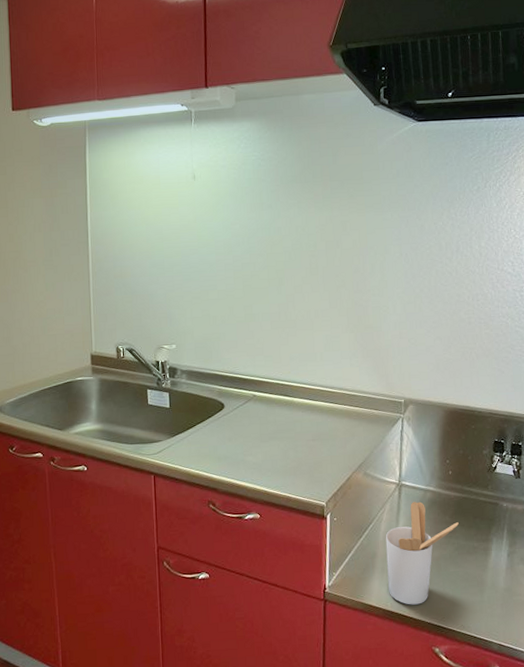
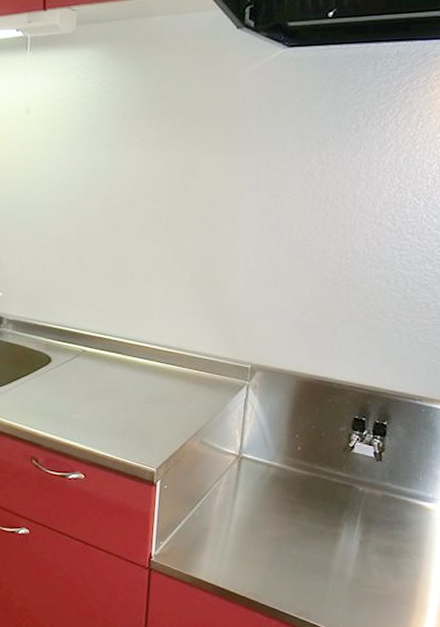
utensil holder: present [385,501,459,605] -> none [220,476,305,584]

